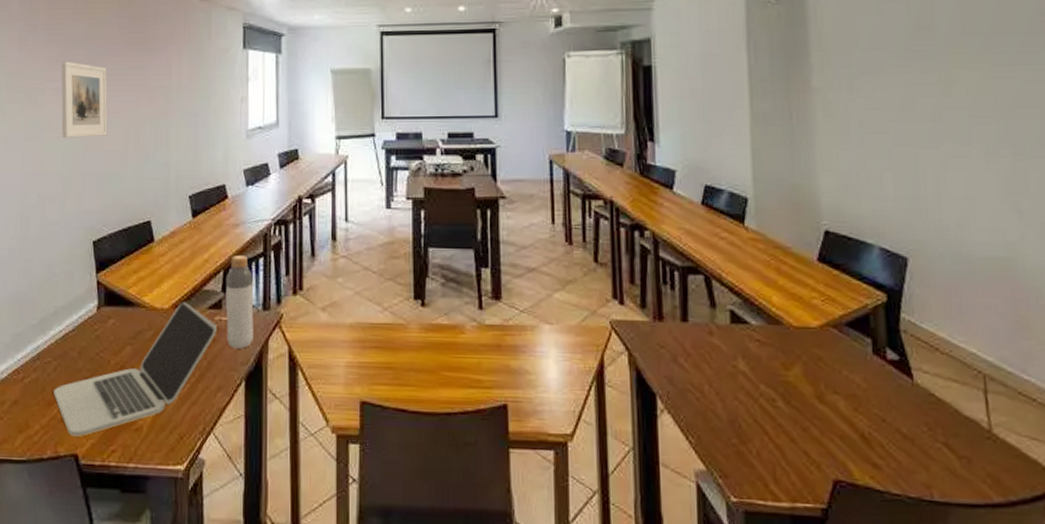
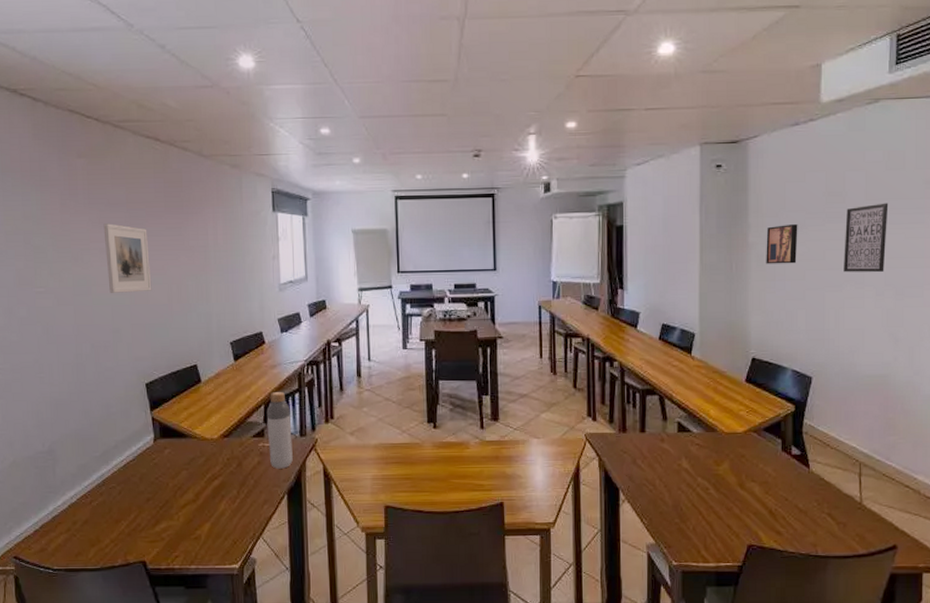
laptop: present [54,301,217,437] -> none [120,432,261,547]
wall art: none [834,65,877,114] -> present [766,224,798,264]
wall art: none [938,39,996,125] -> present [844,203,889,272]

